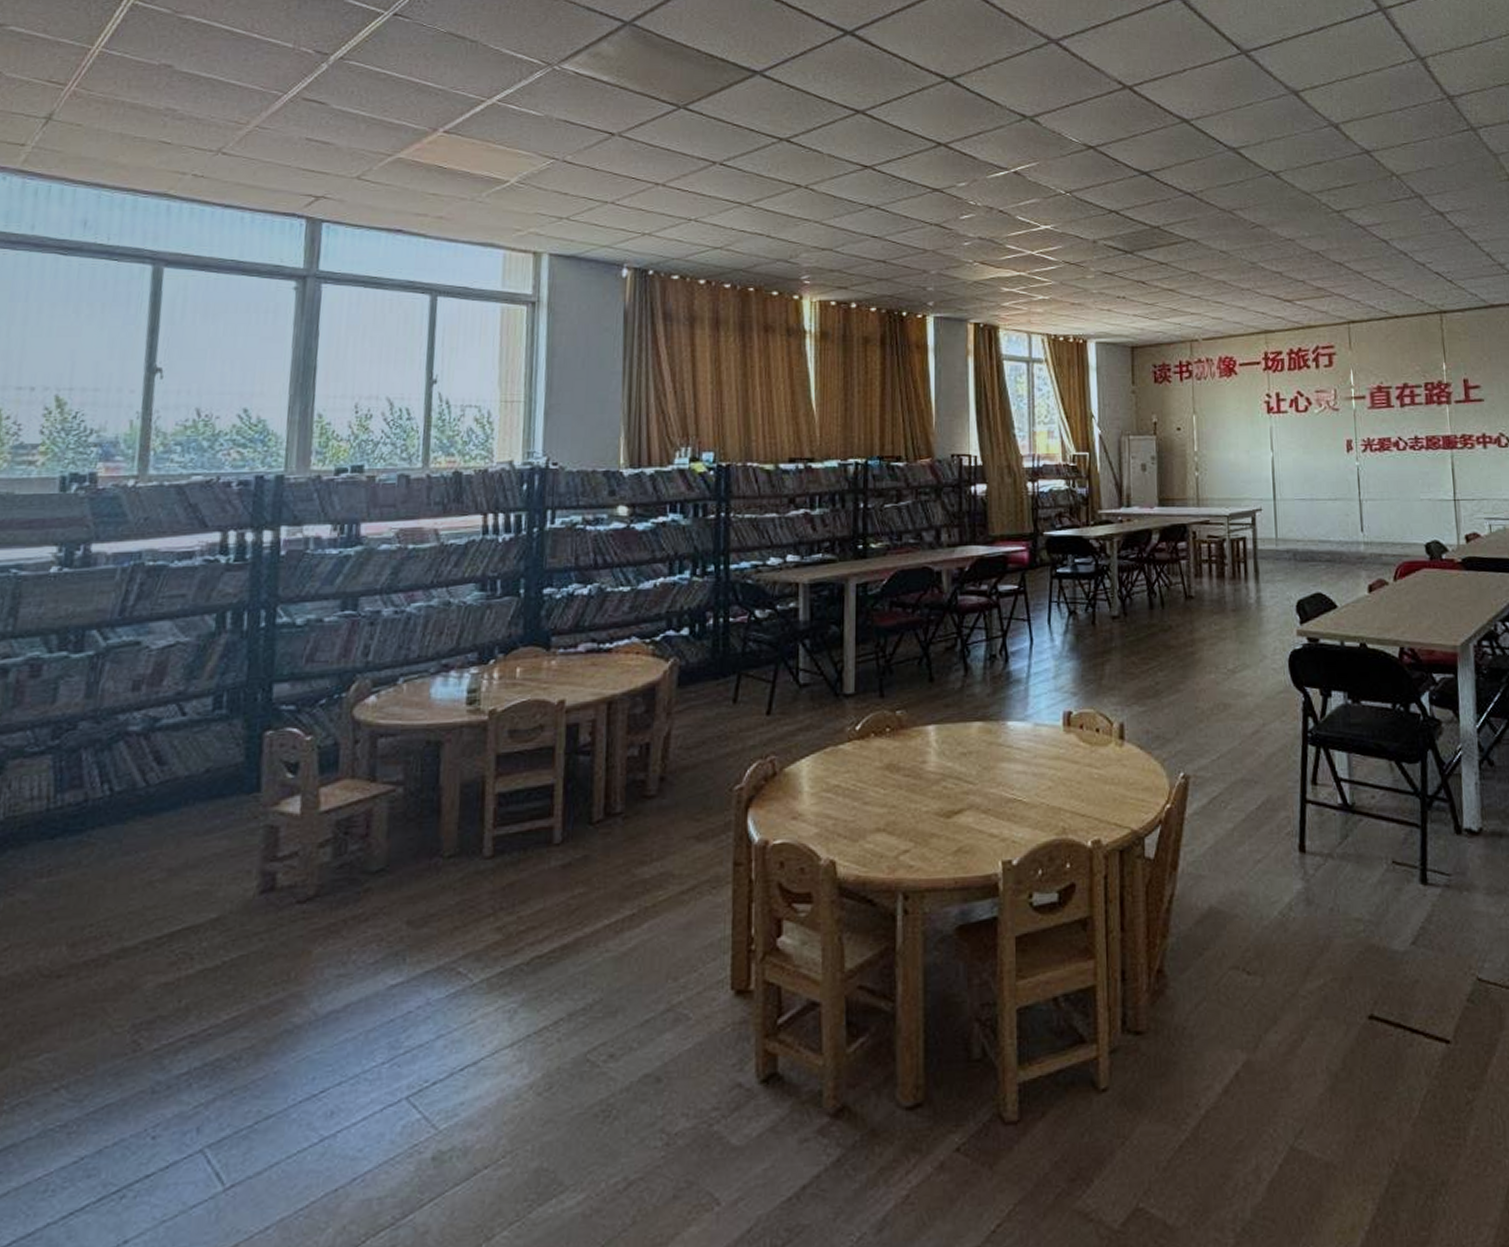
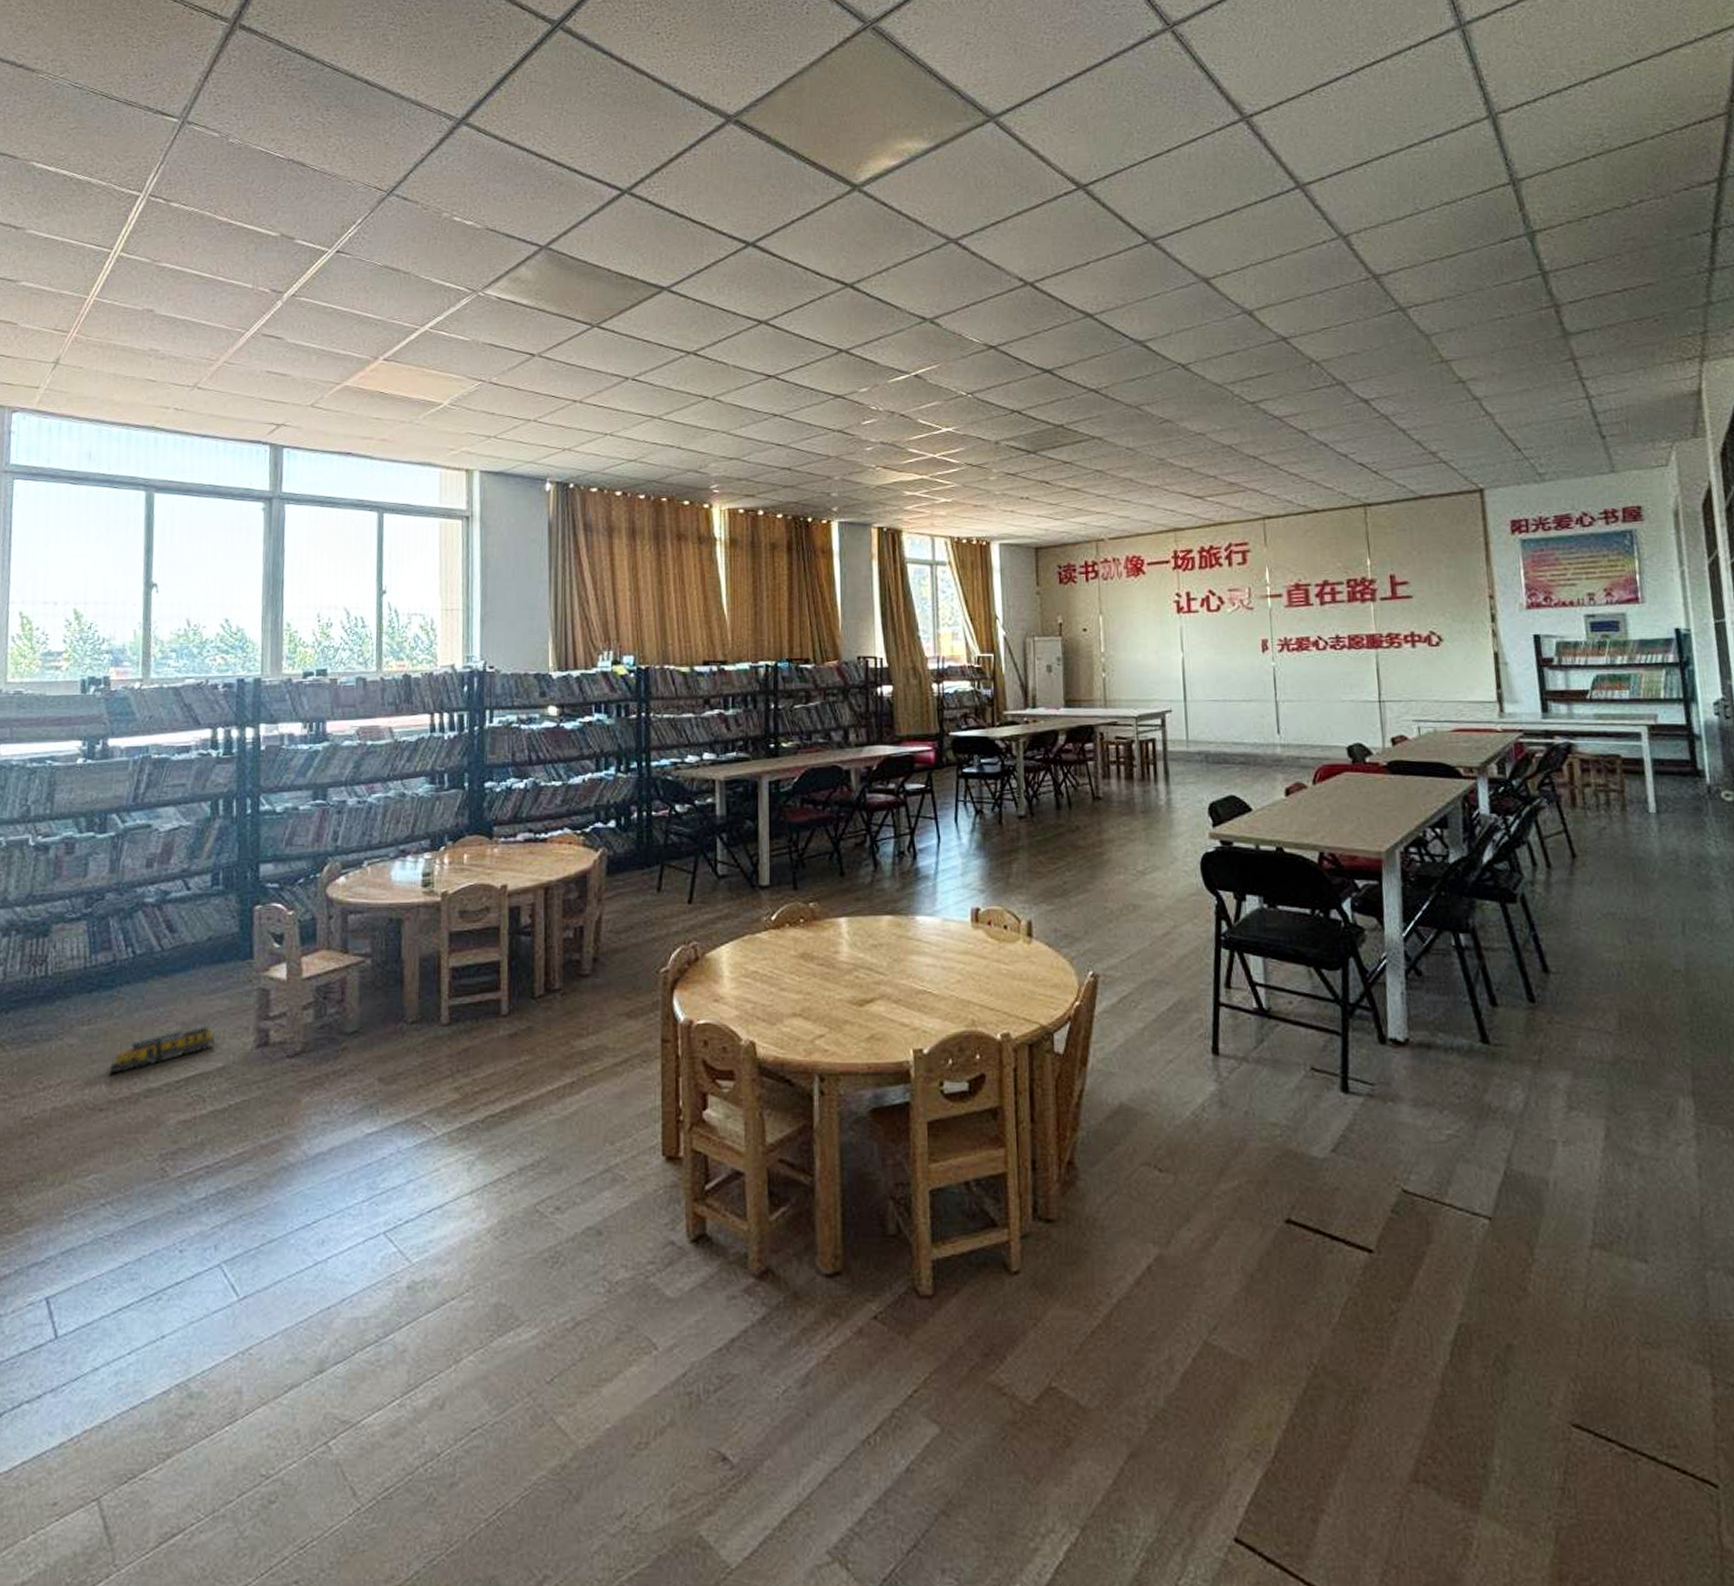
toy train: none [71,870,210,933] -> present [109,1025,216,1074]

